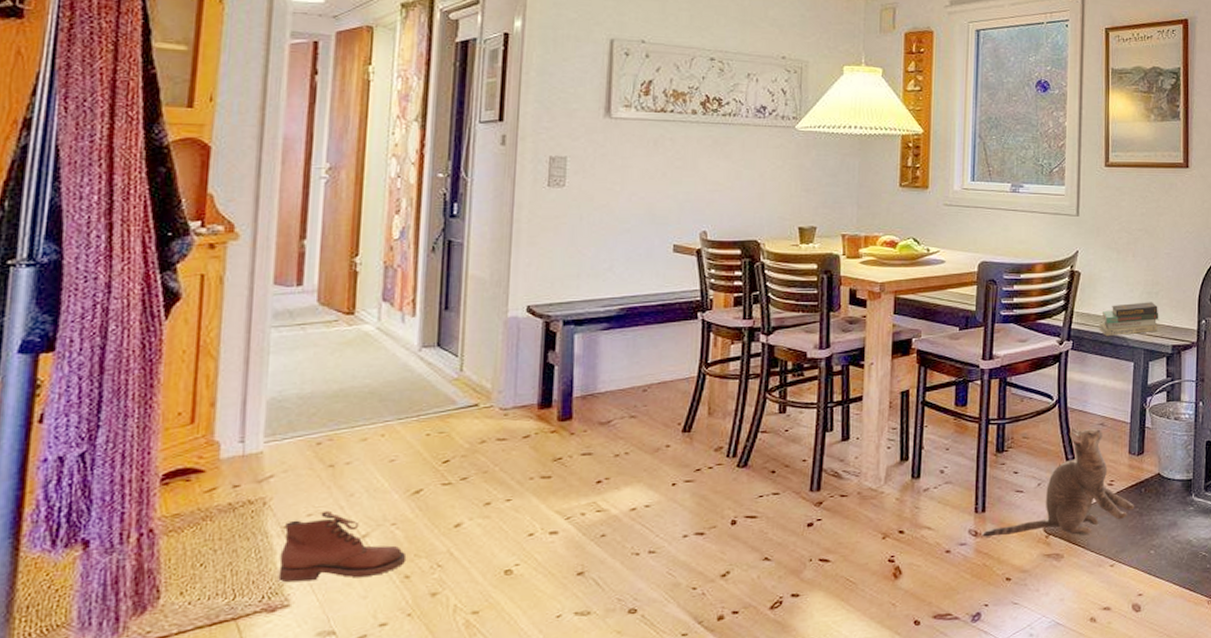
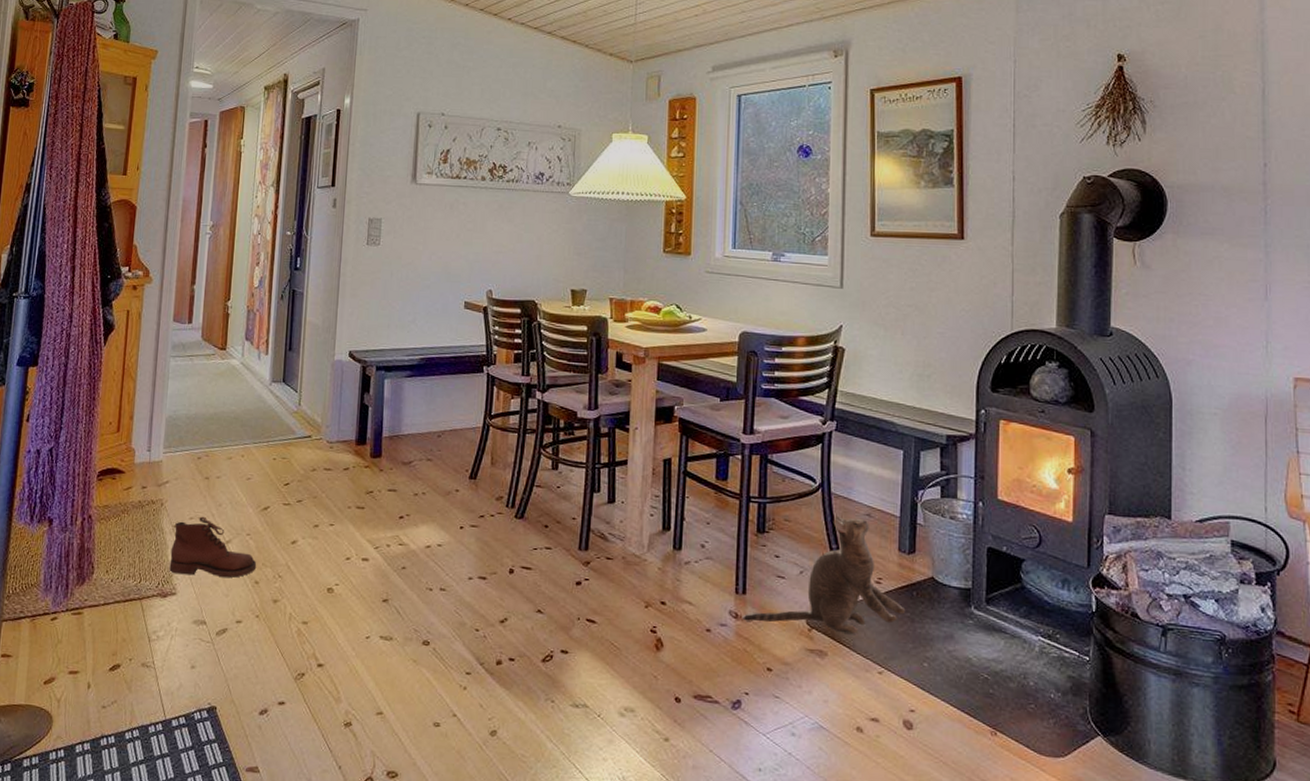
books: present [1100,302,1159,337] -> none [866,385,932,420]

